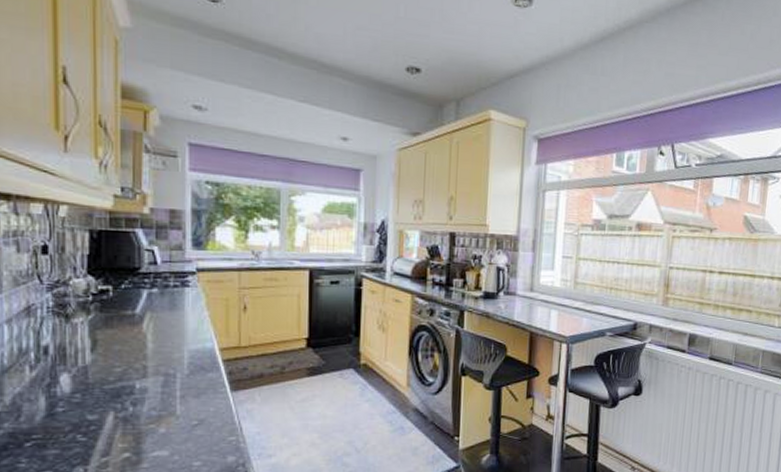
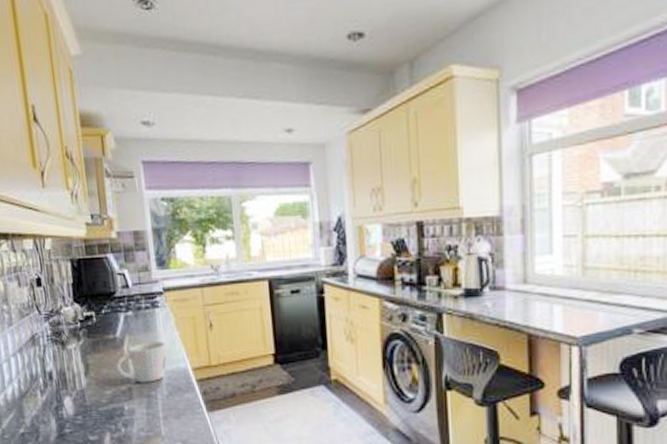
mug: none [130,320,193,361] -> present [115,341,167,383]

